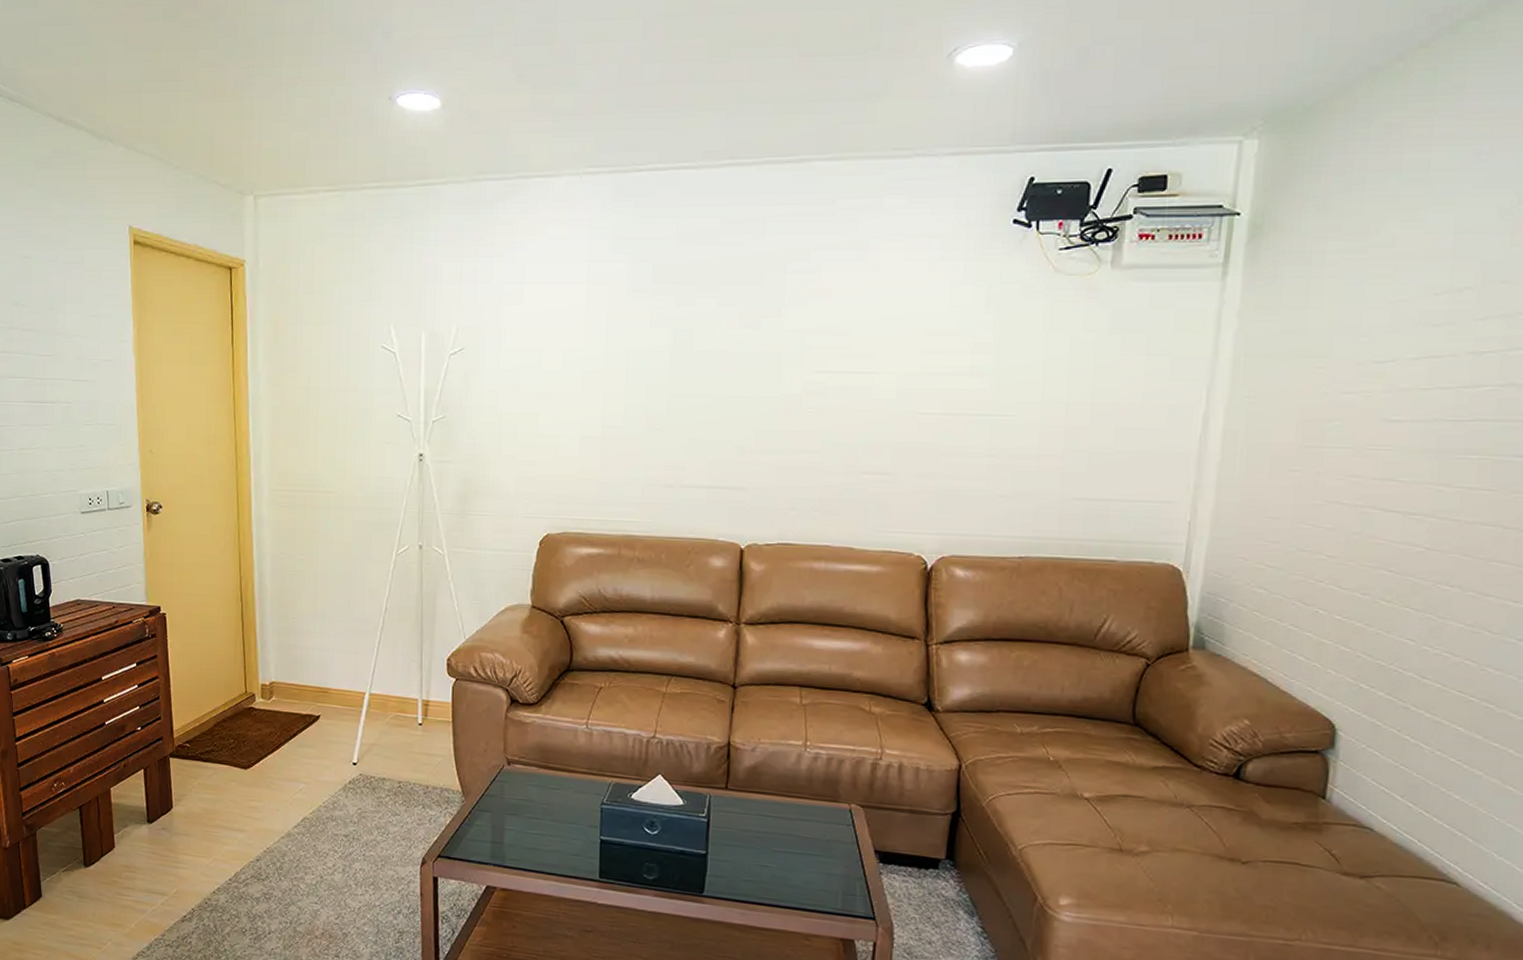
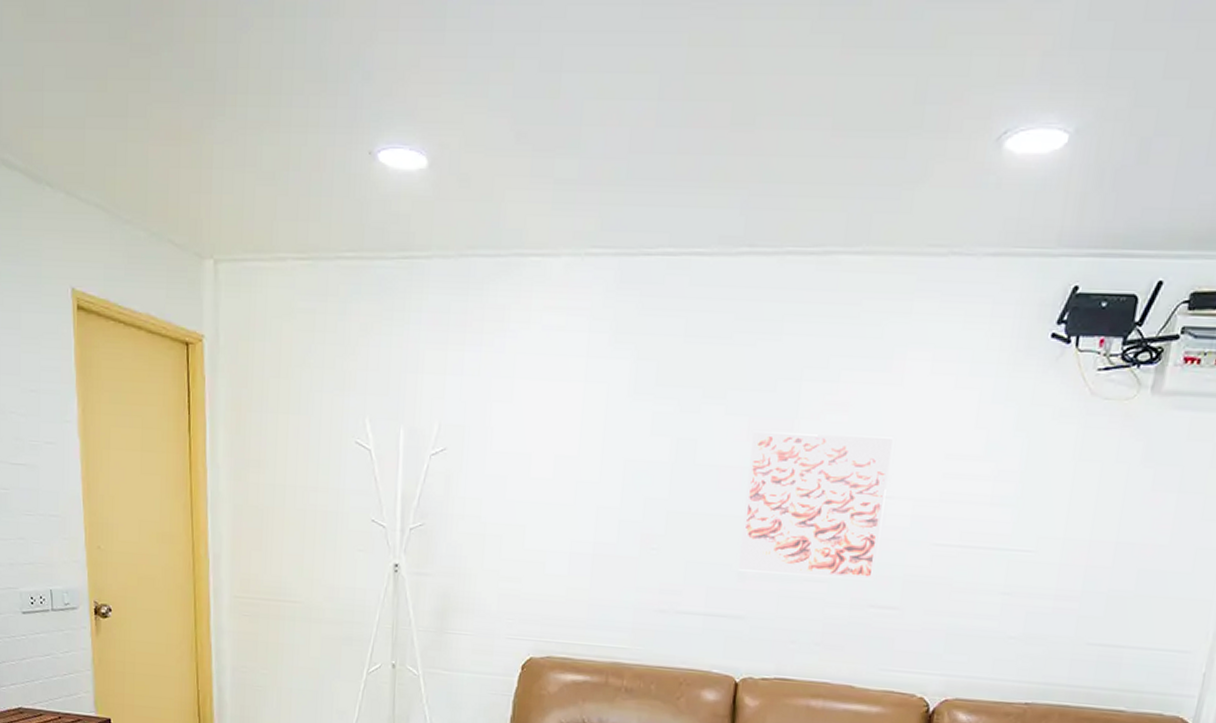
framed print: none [737,319,874,449] -> present [738,432,893,580]

